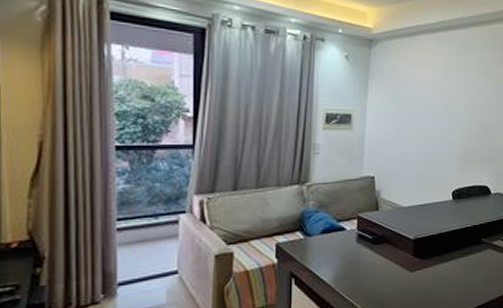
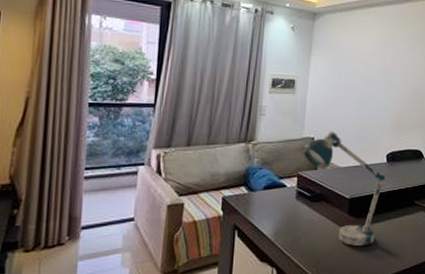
desk lamp: none [361,169,451,288] -> present [301,131,385,247]

